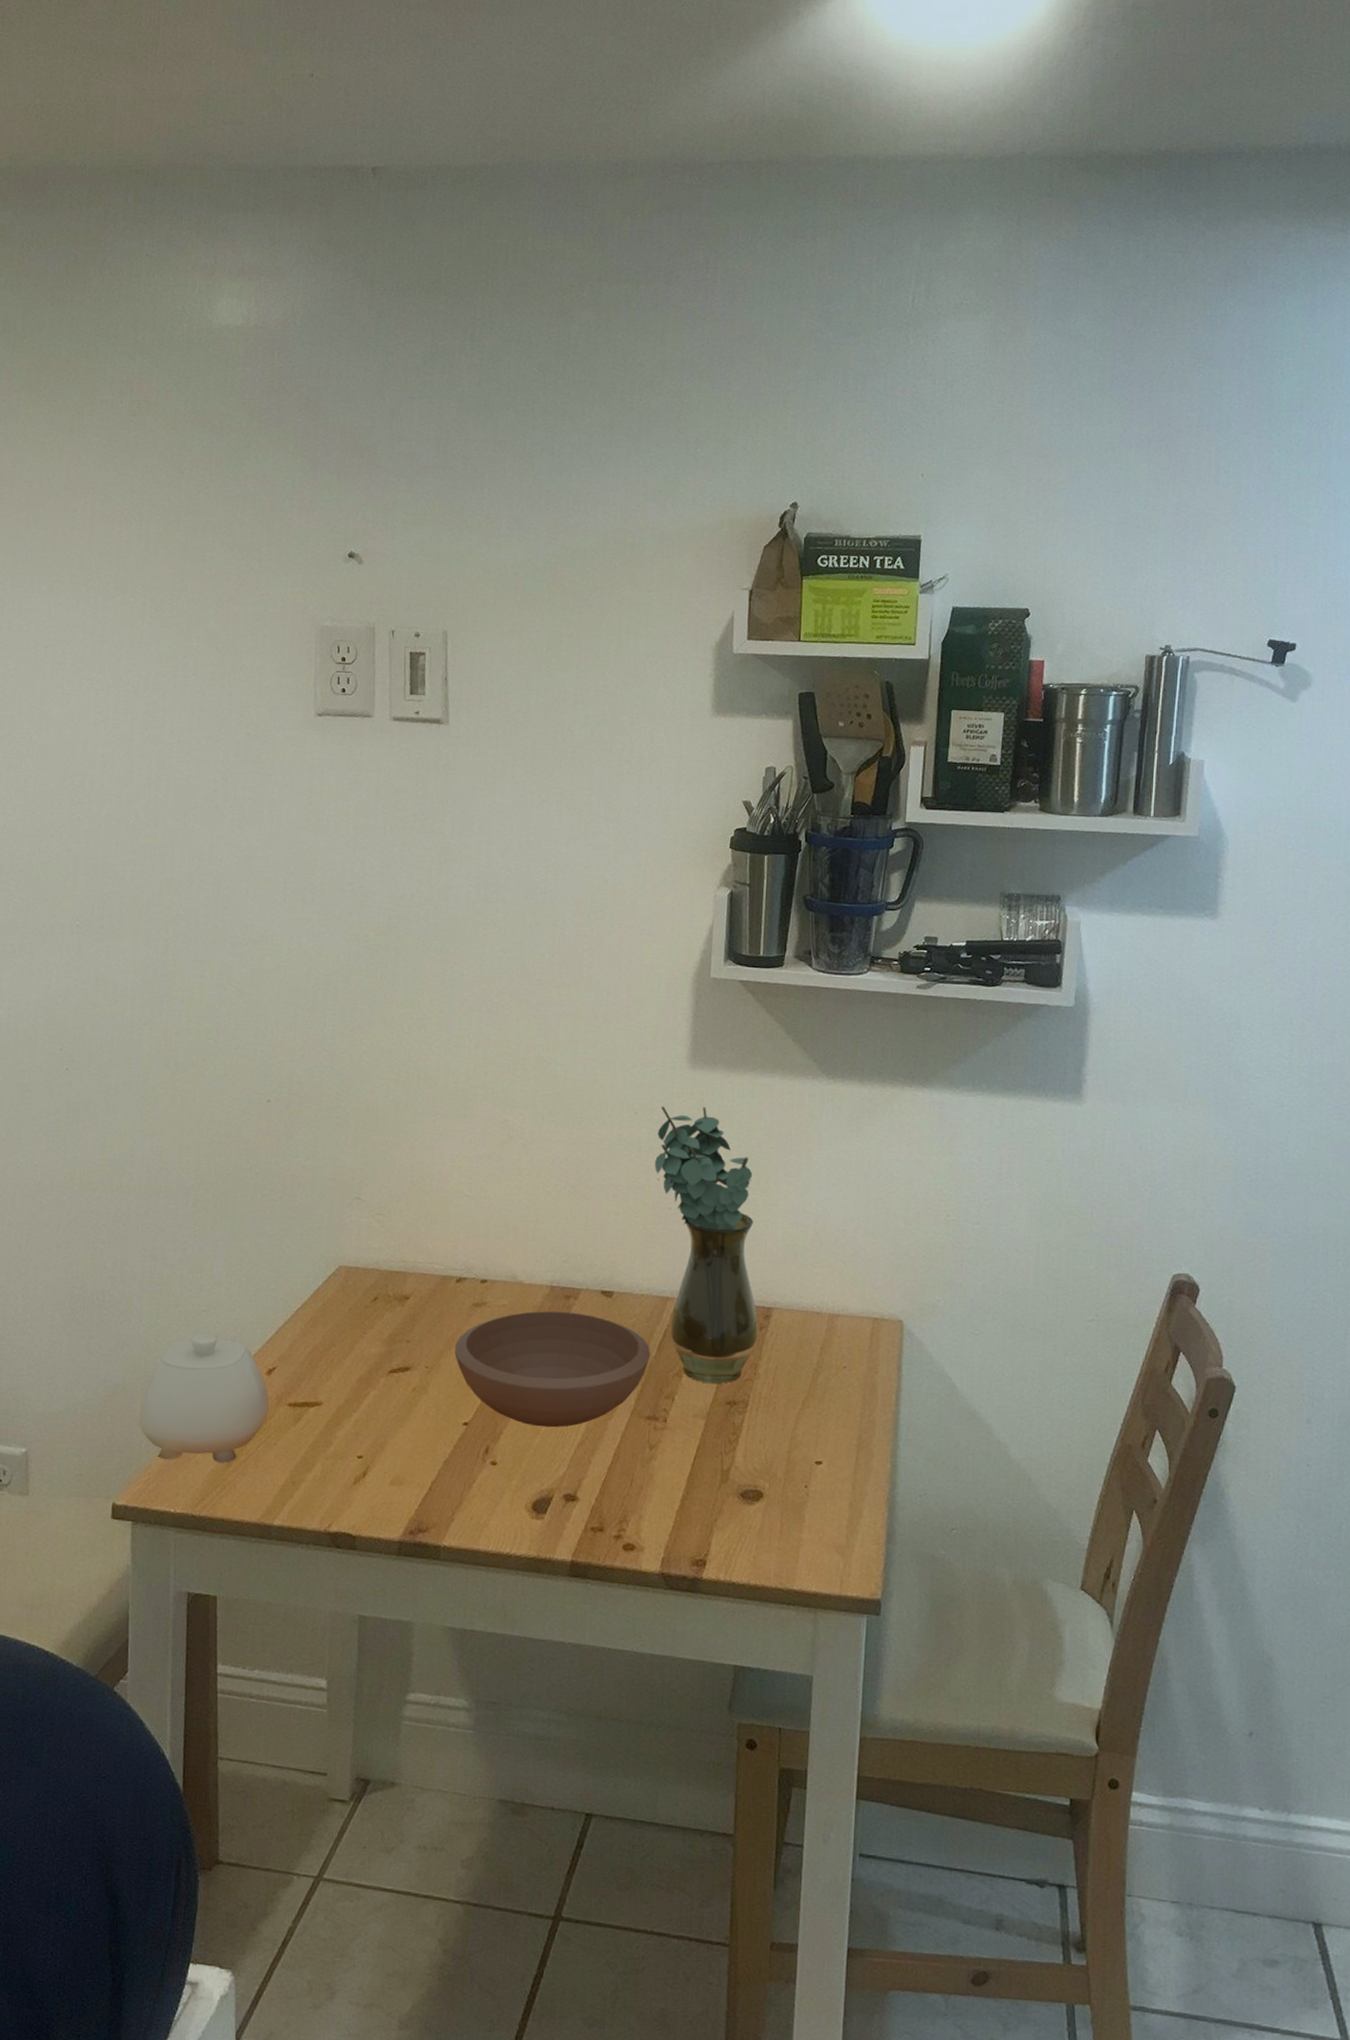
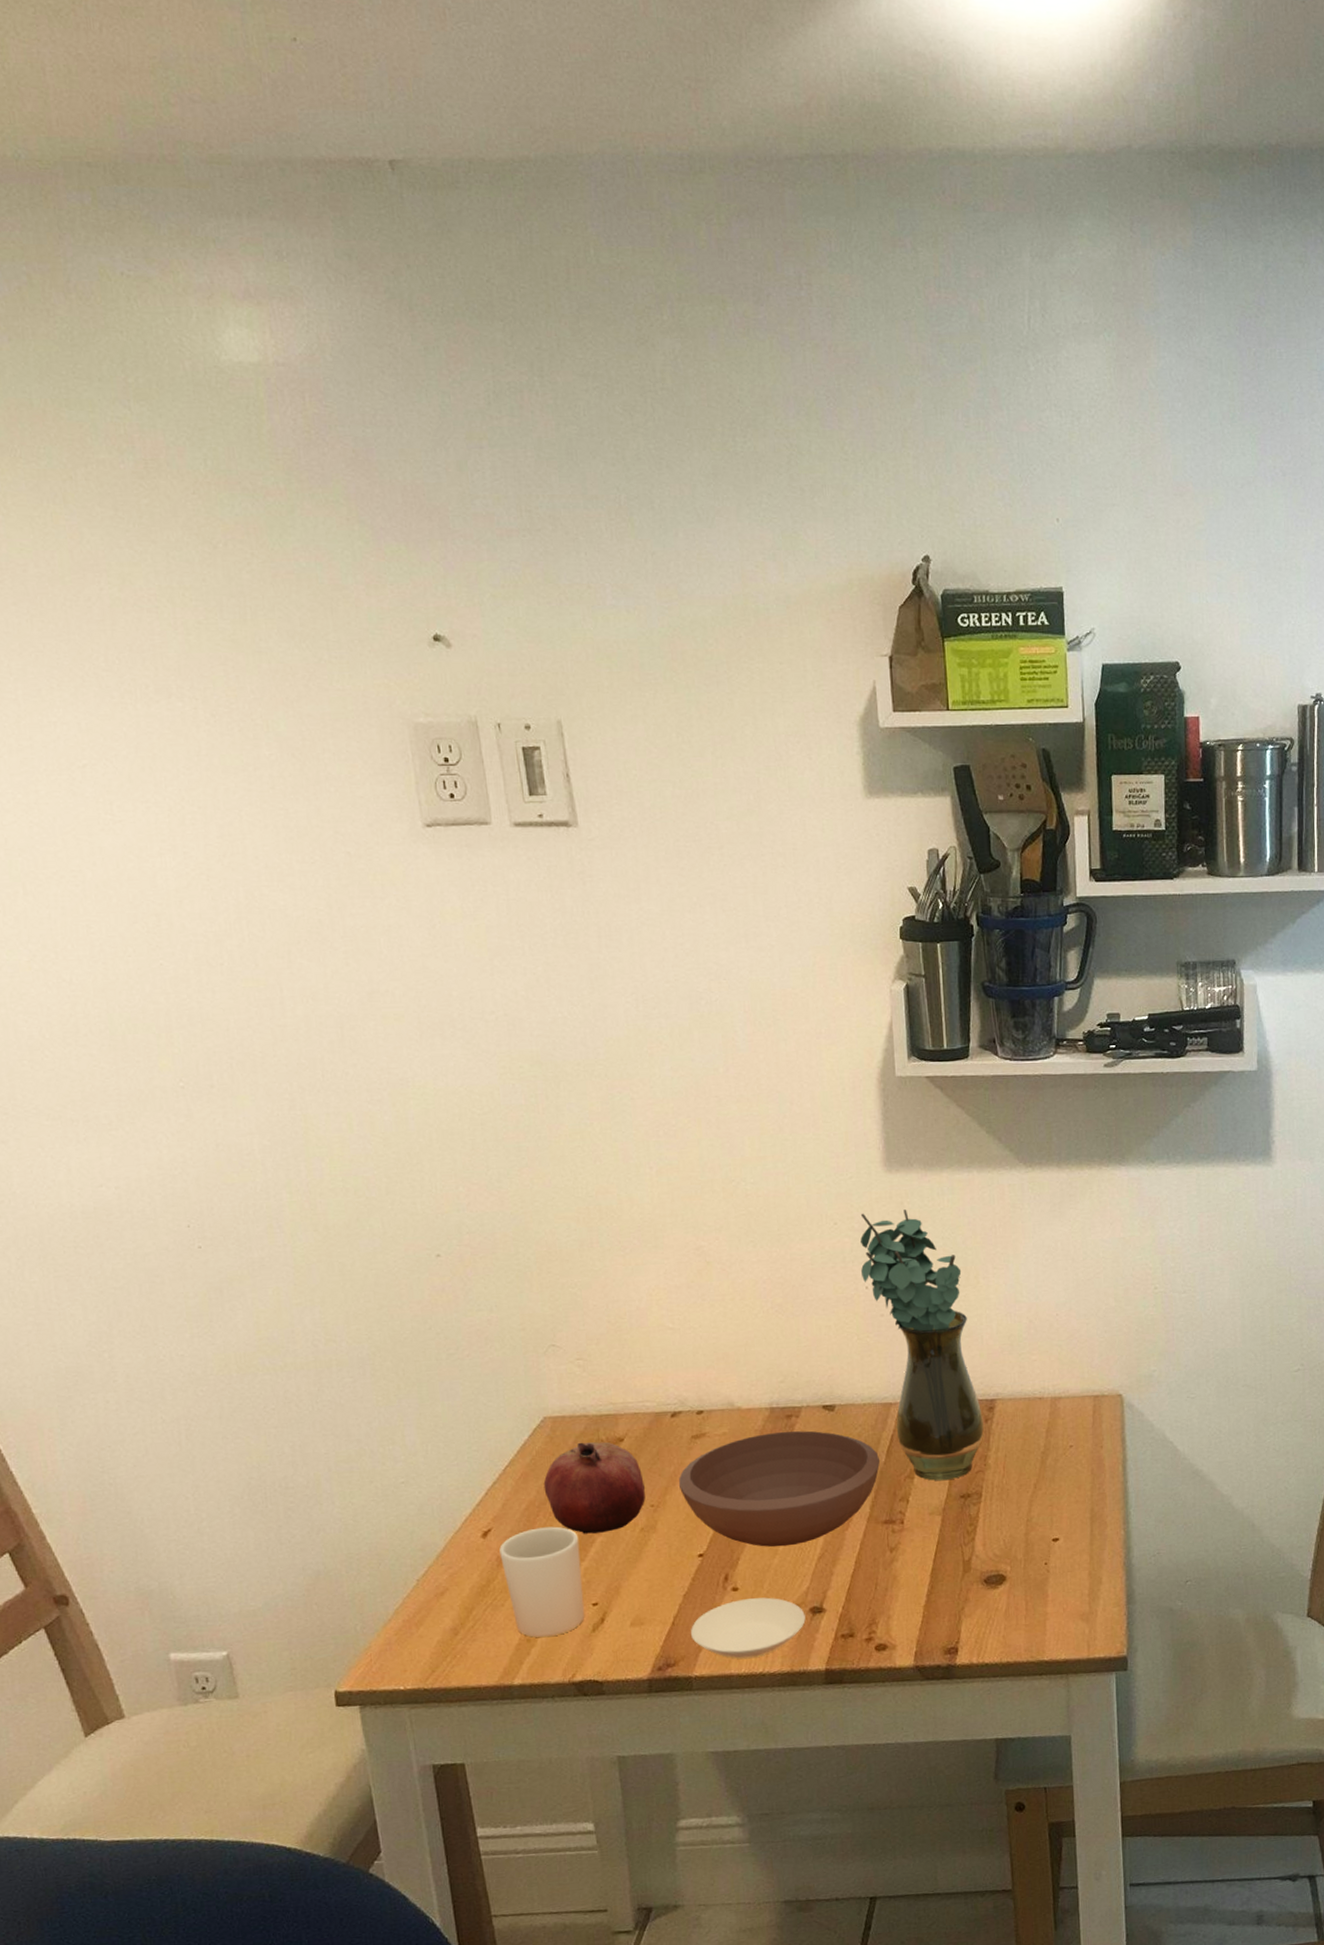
sugar bowl: present [138,1333,270,1463] -> none [347,1505,491,1639]
mug: none [280,1372,354,1483] -> present [499,1526,585,1638]
fruit: none [329,1295,422,1387] -> present [543,1441,645,1534]
saucer: none [446,1475,558,1536] -> present [691,1597,806,1659]

